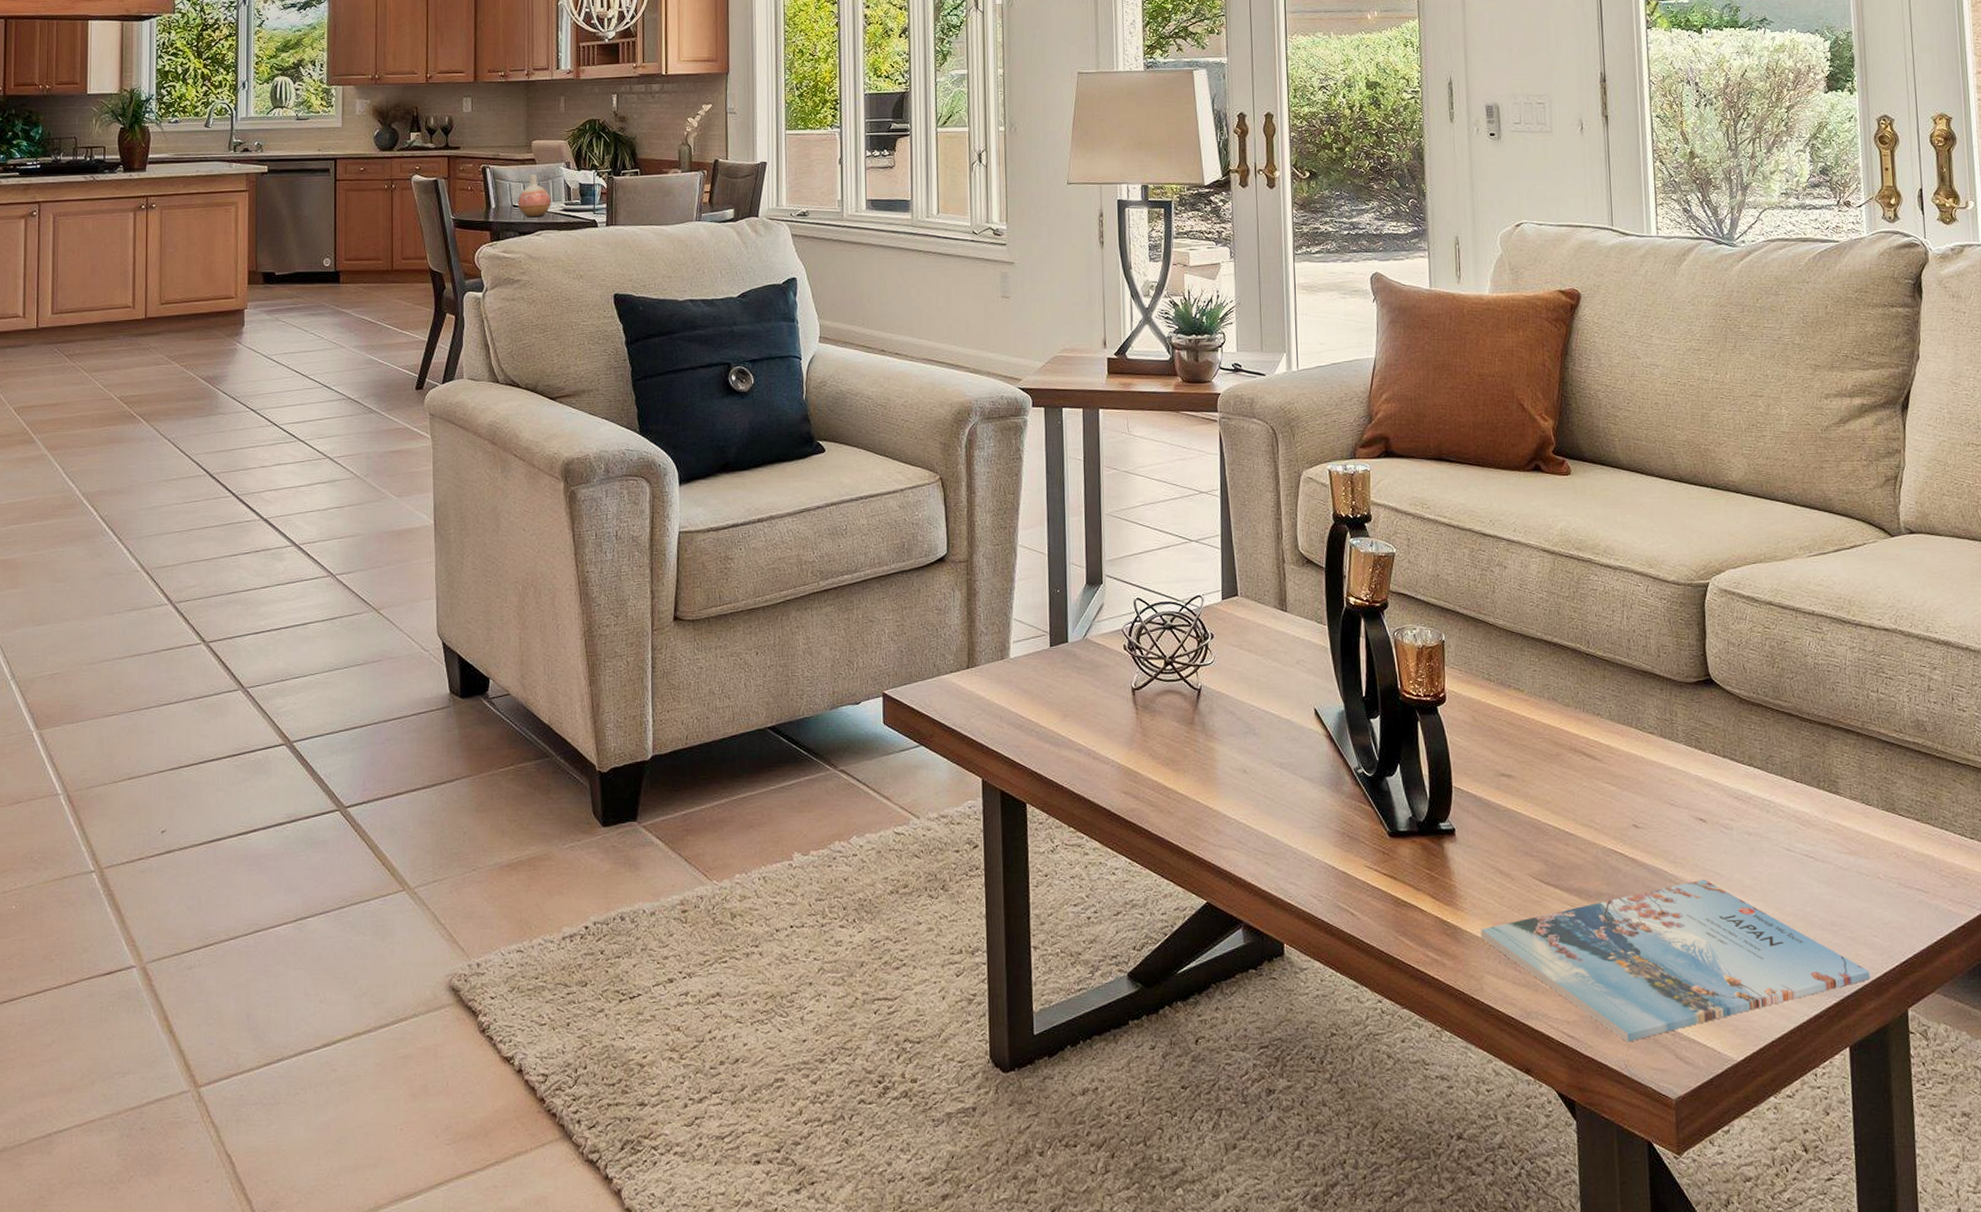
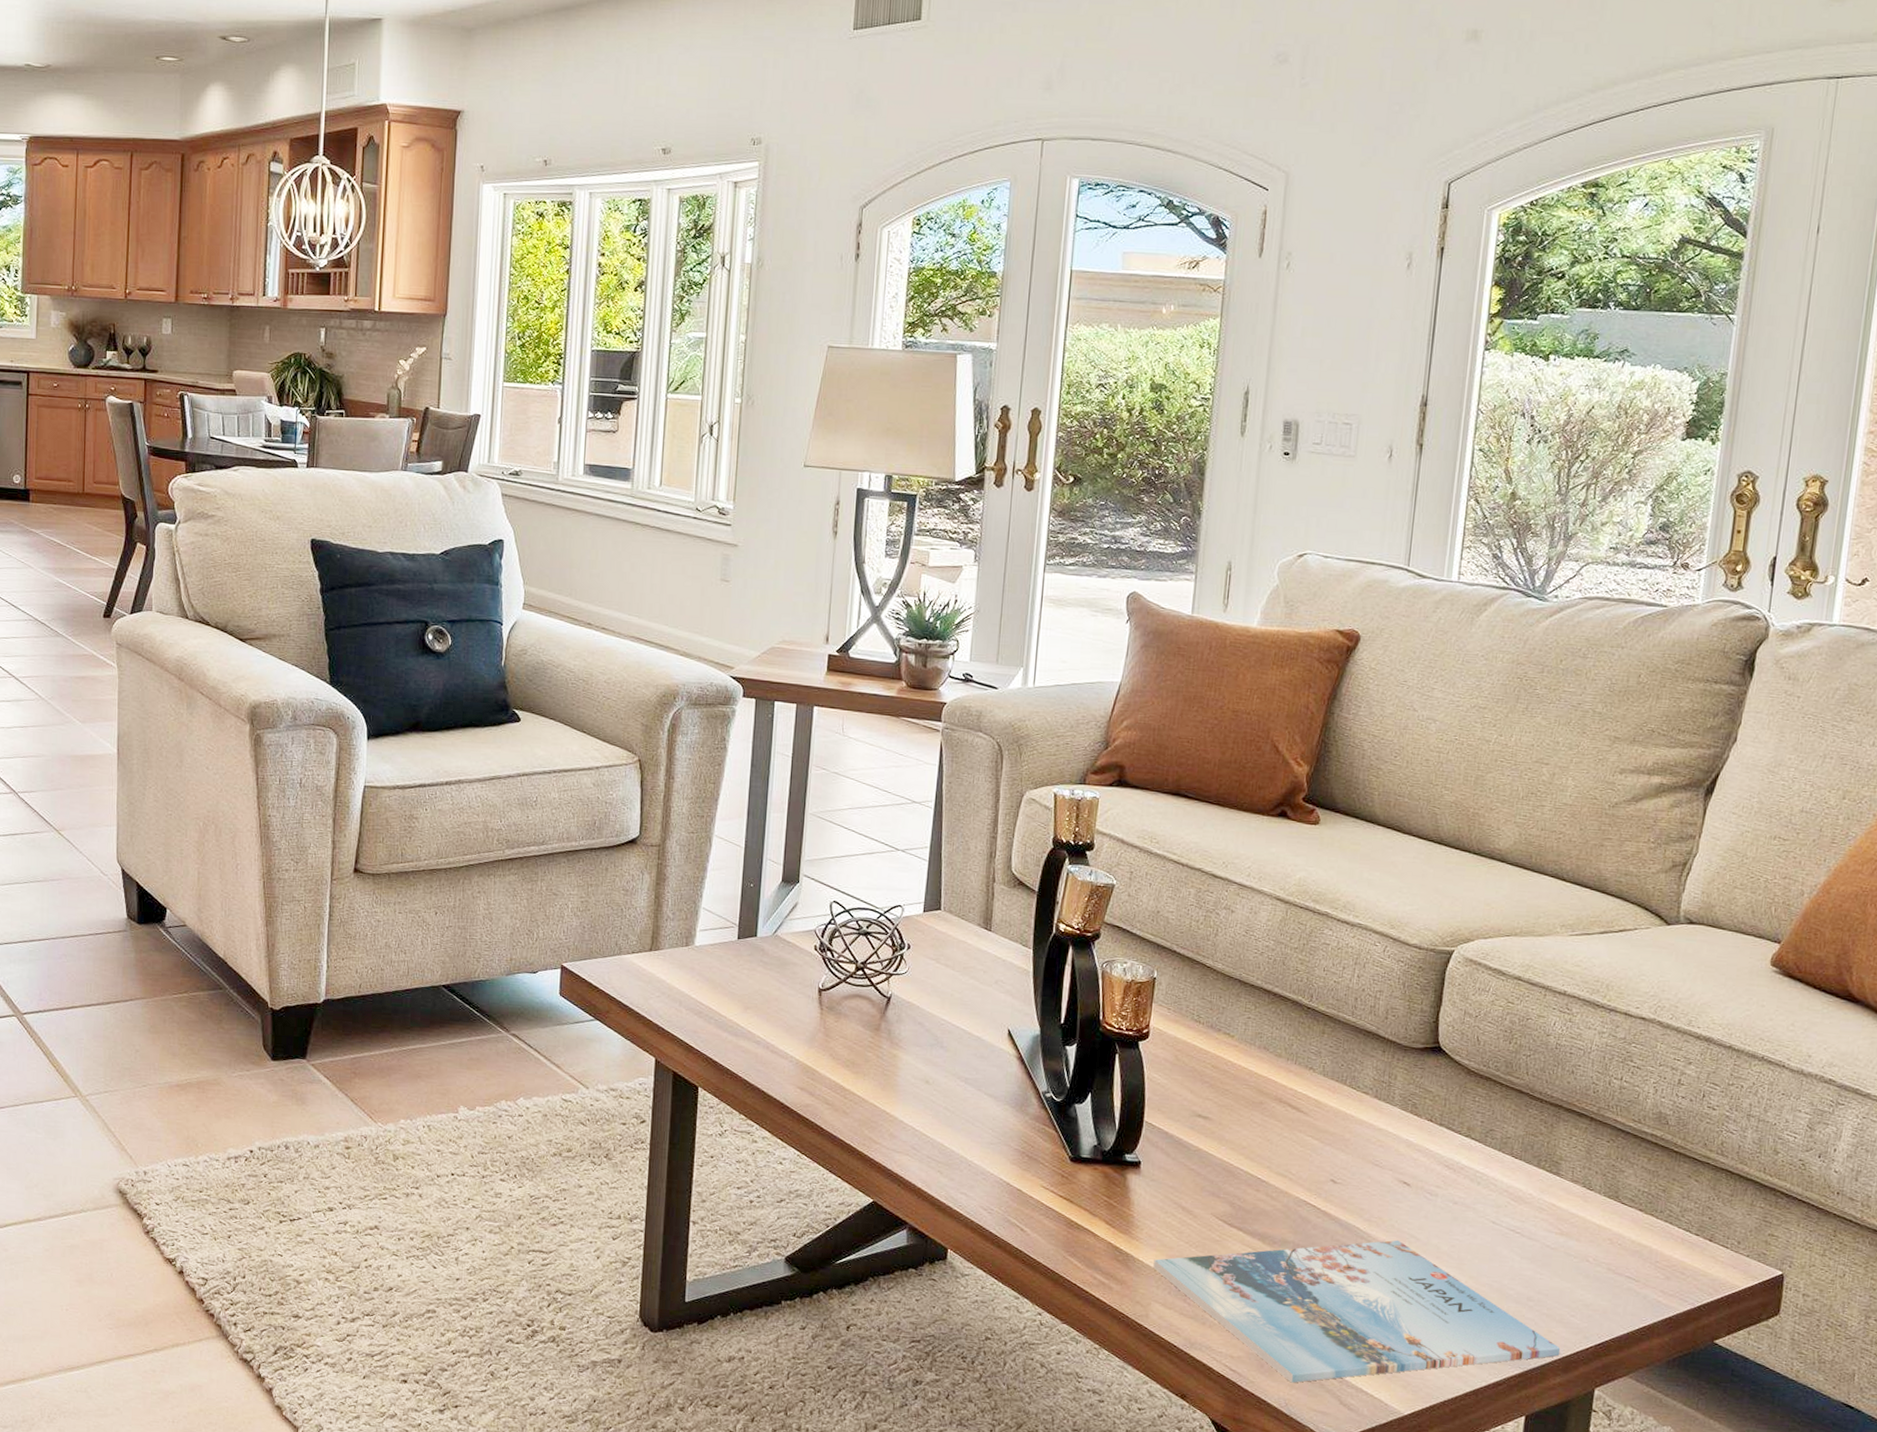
vase: present [518,175,551,218] -> none [216,406,251,452]

